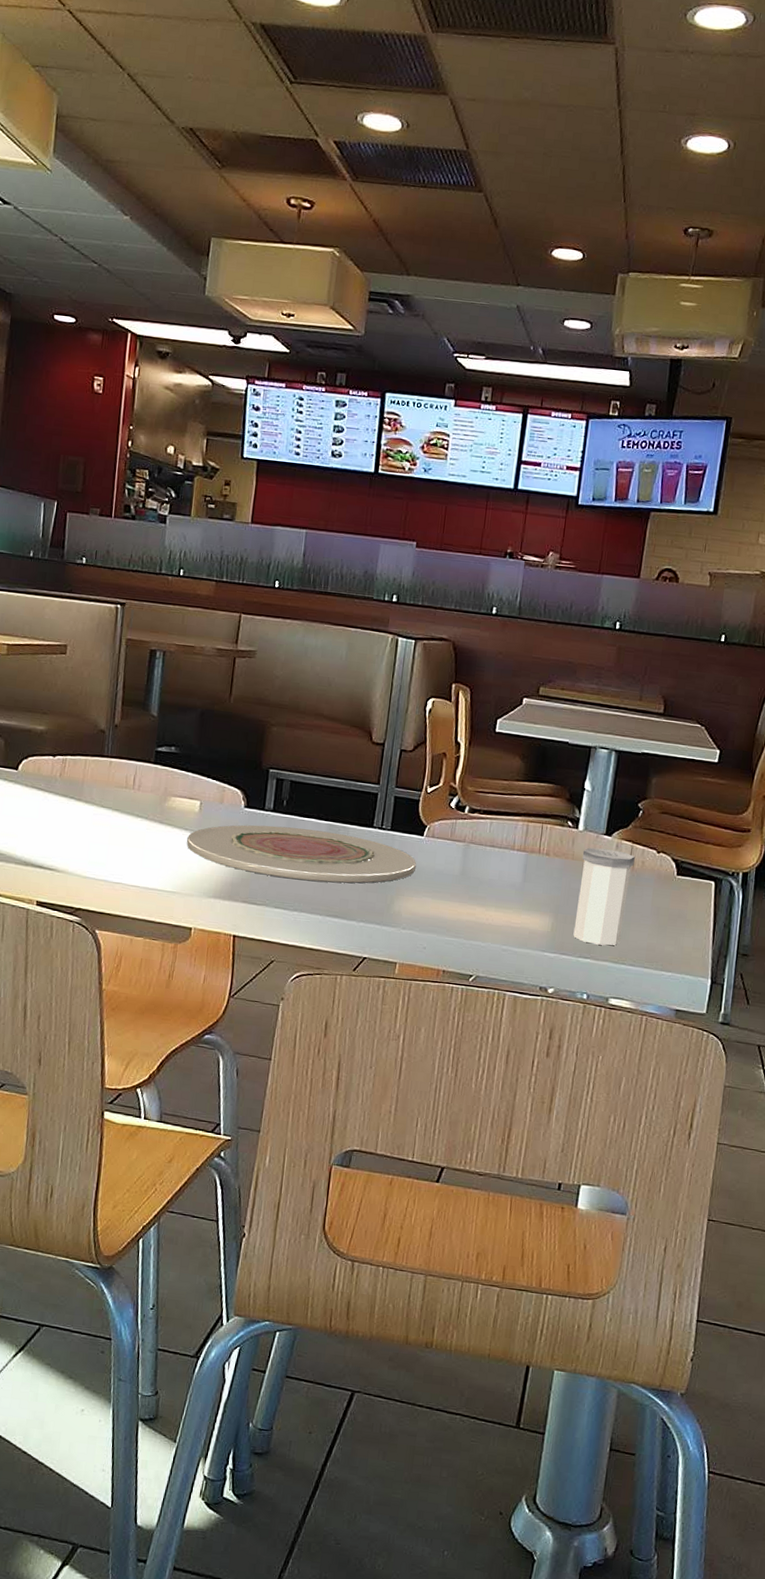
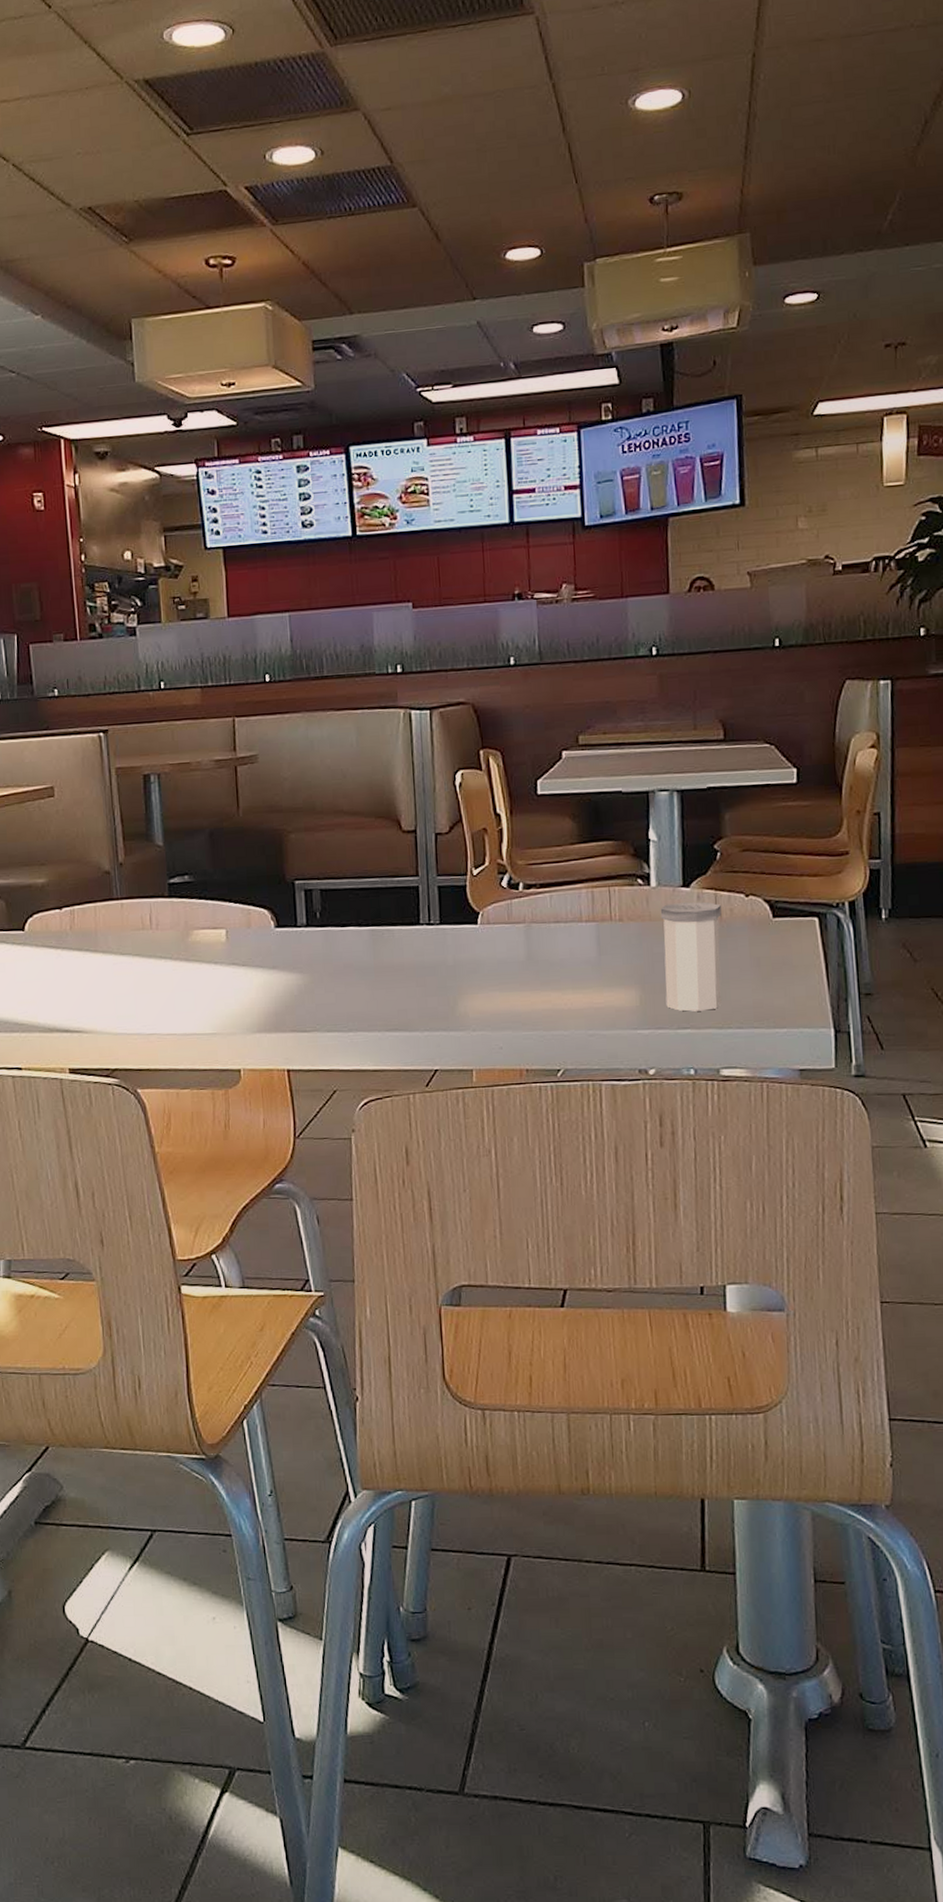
plate: present [187,825,417,884] -> none [219,938,476,998]

